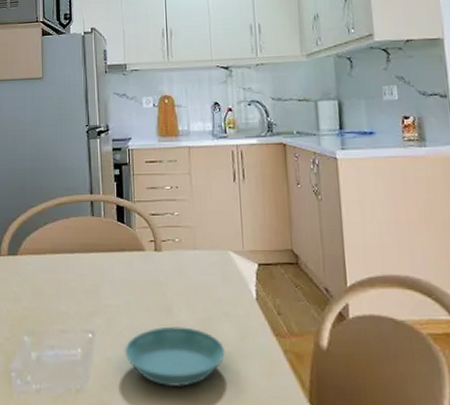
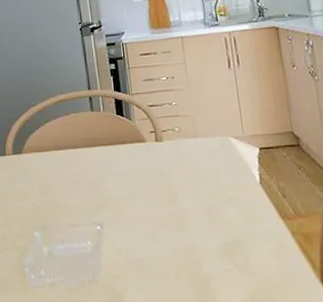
saucer: present [125,326,225,387] -> none [133,214,233,274]

